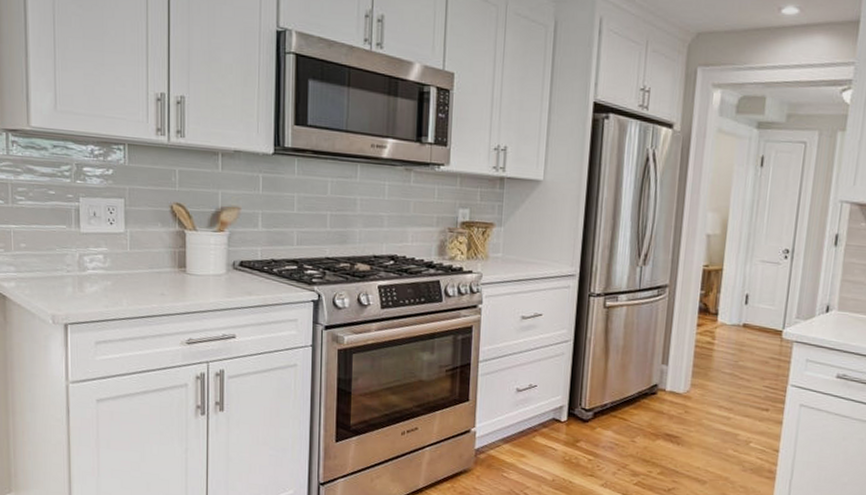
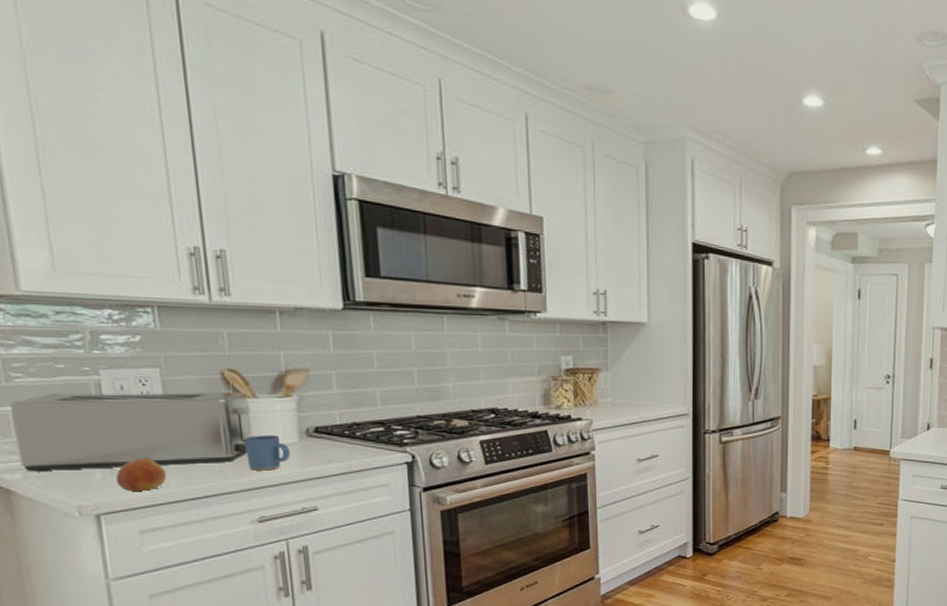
toaster: none [12,216,190,288] -> present [9,391,252,472]
fruit: none [83,277,121,308] -> present [116,457,167,492]
mug: none [182,264,218,298] -> present [243,435,290,471]

